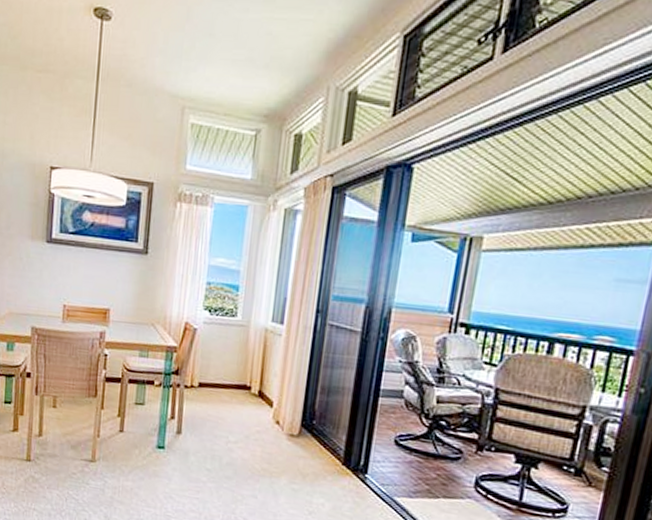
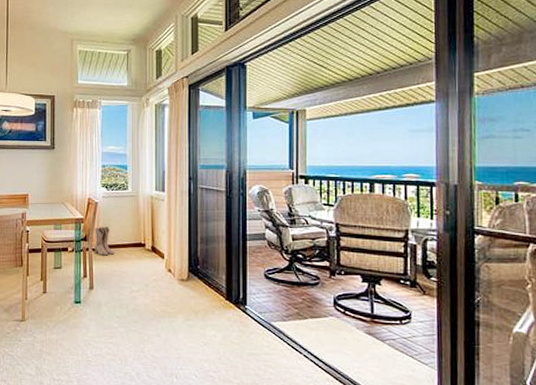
boots: none [187,359,211,396] -> present [94,226,114,256]

